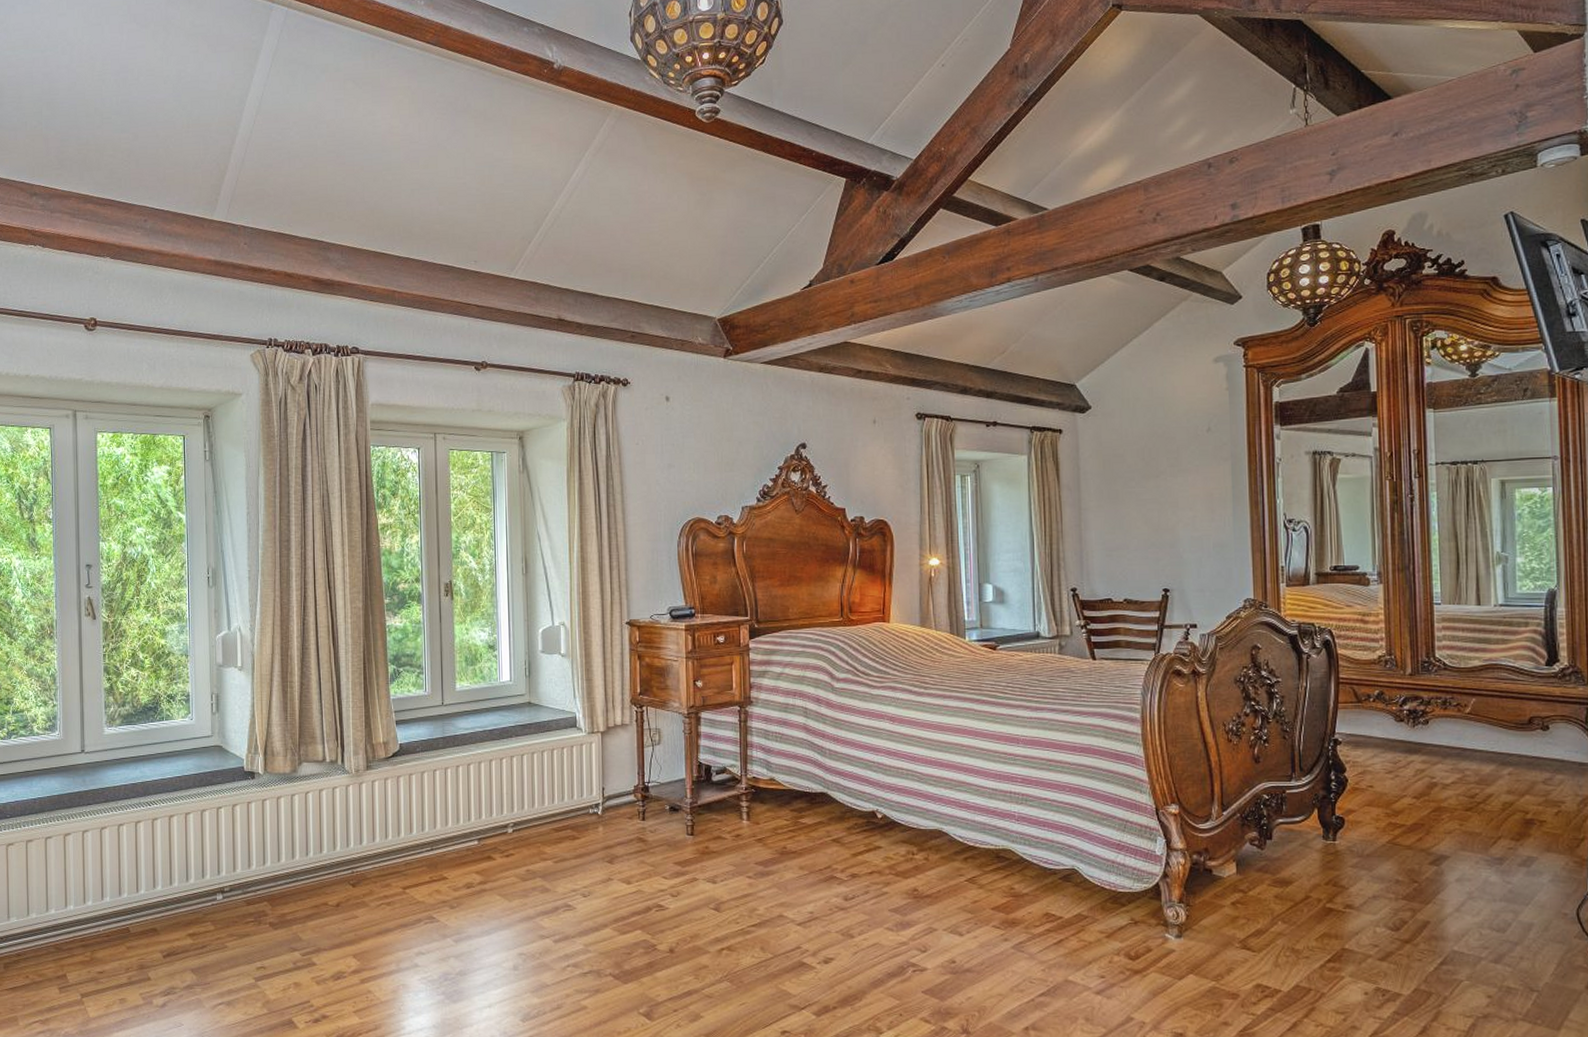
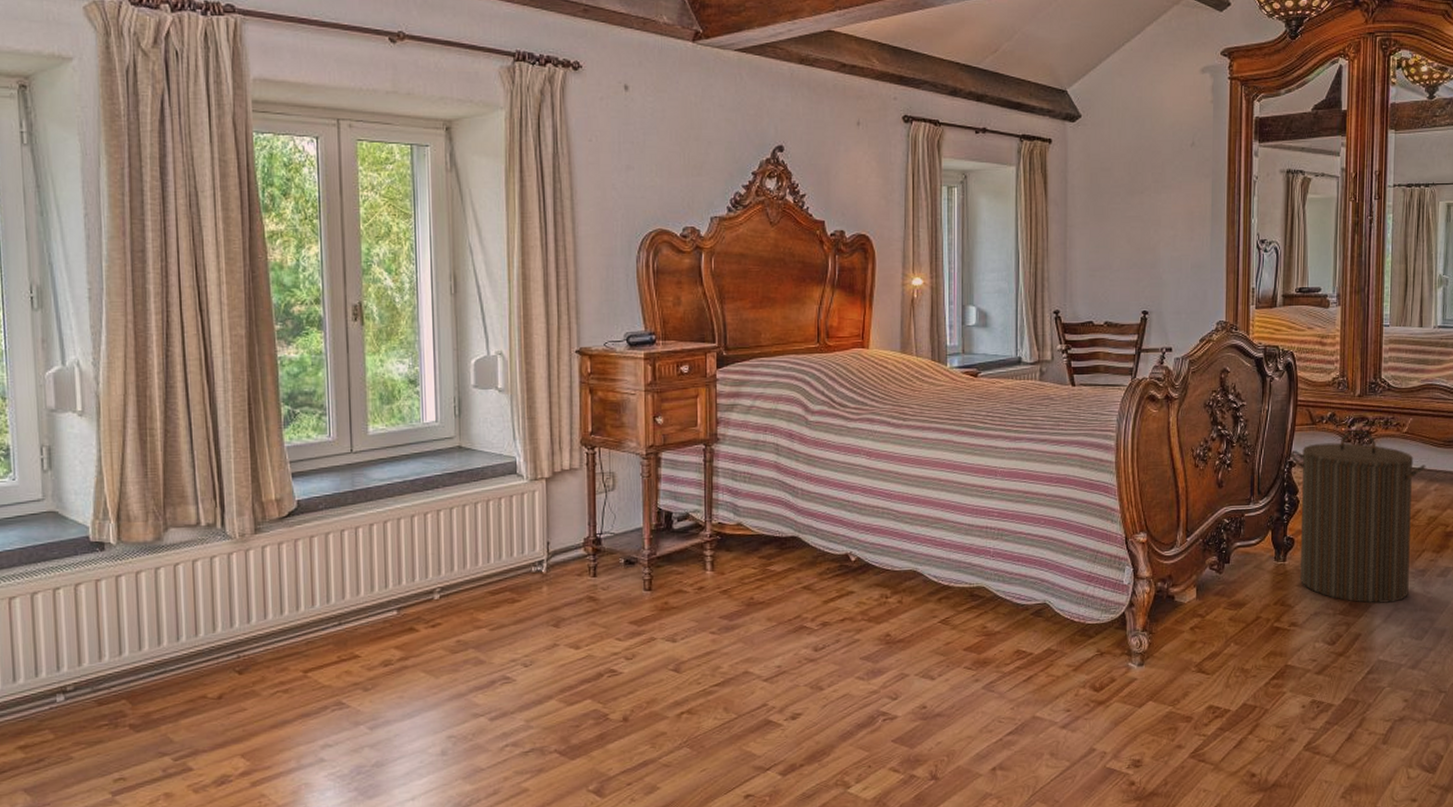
laundry hamper: none [1334,710,1496,892] -> present [1290,430,1426,604]

